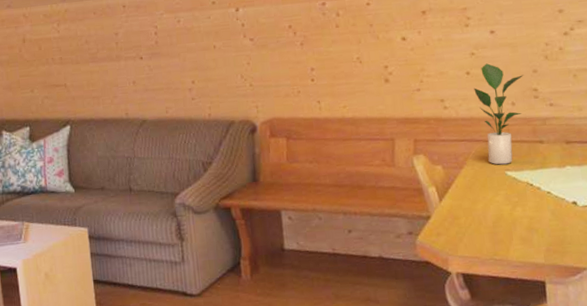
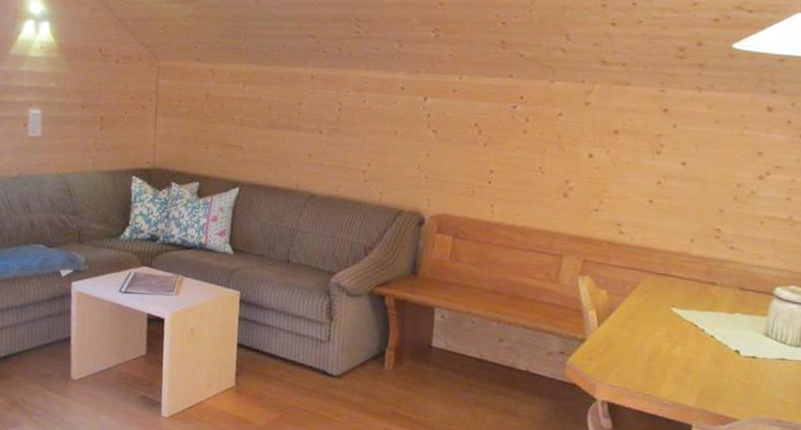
potted plant: present [474,63,524,165] -> none [654,195,709,301]

